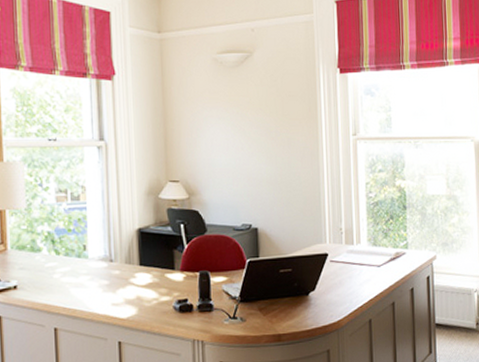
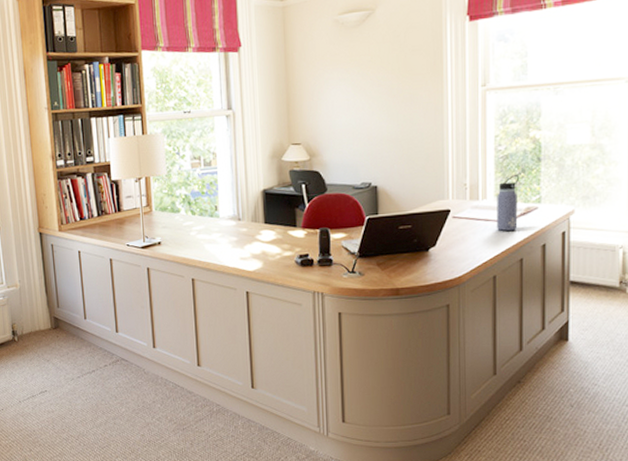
water bottle: none [369,221,389,275] -> present [496,175,520,231]

